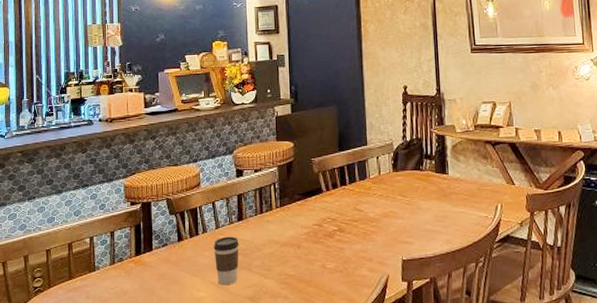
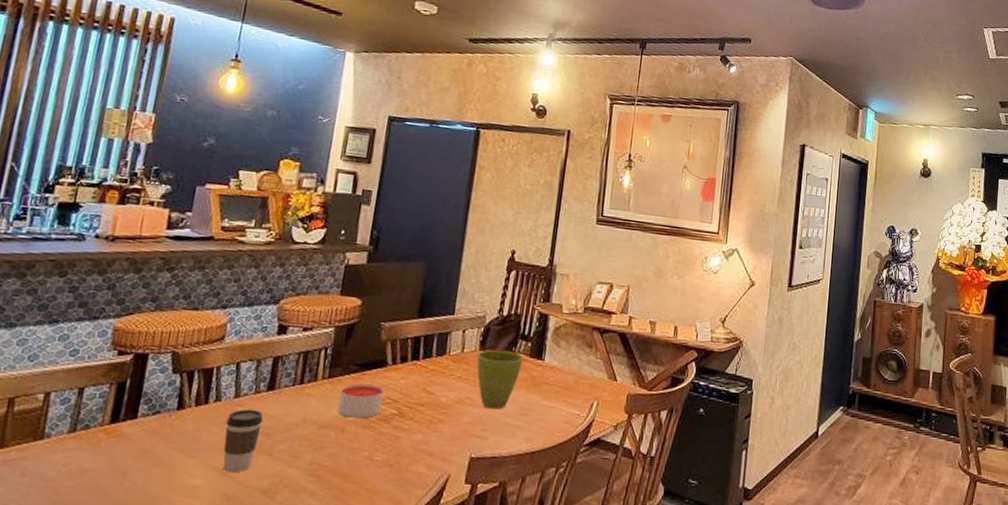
candle: none [291,209,324,236] -> present [337,384,384,418]
flower pot: none [392,169,431,219] -> present [476,349,524,410]

